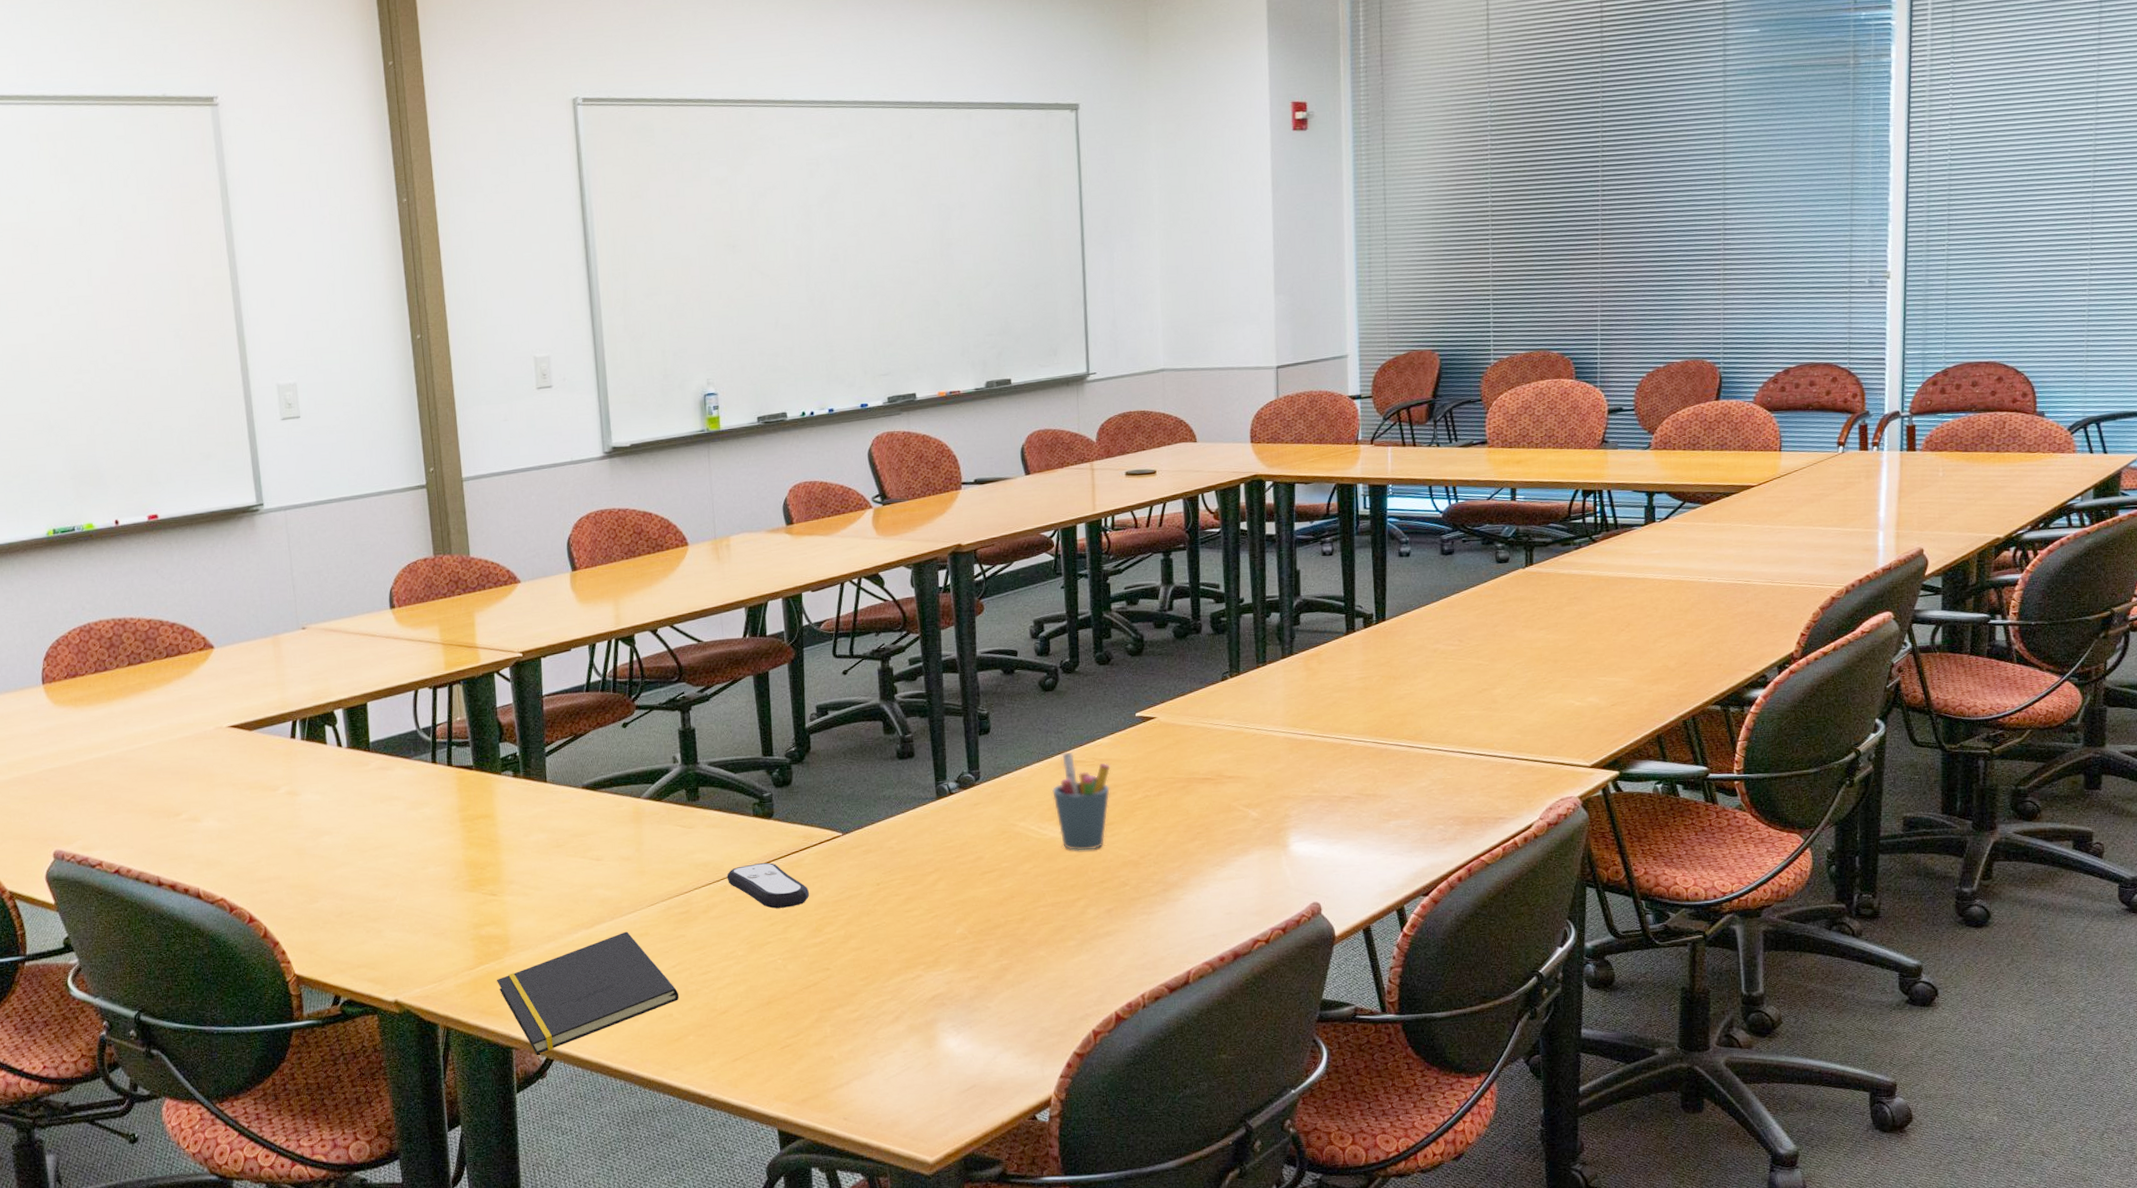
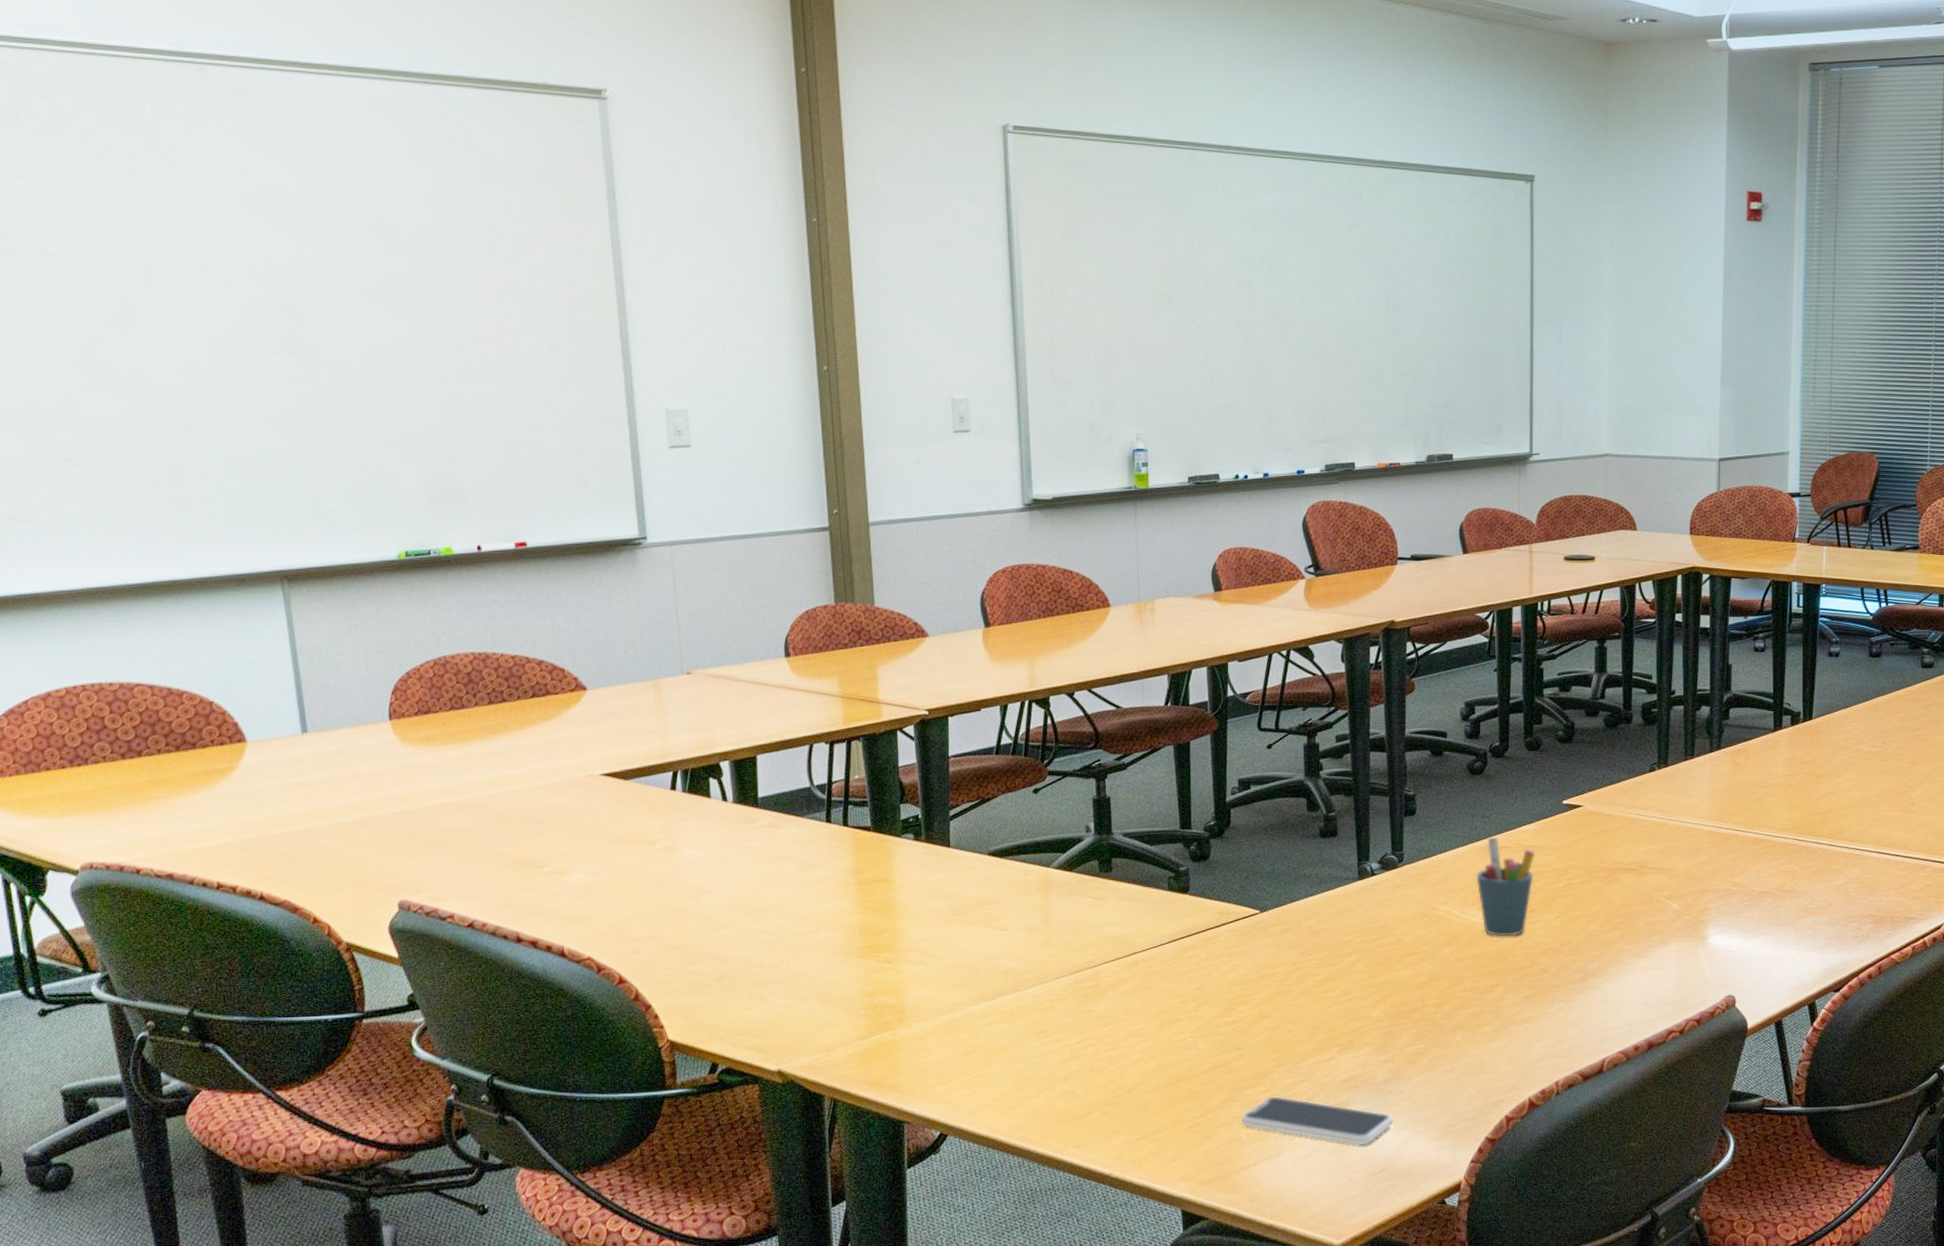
notepad: present [497,931,680,1055] -> none [889,1004,1084,1130]
remote control: present [727,862,810,909] -> none [1138,938,1224,985]
smartphone: none [831,1015,982,1063] -> present [1240,1096,1395,1146]

